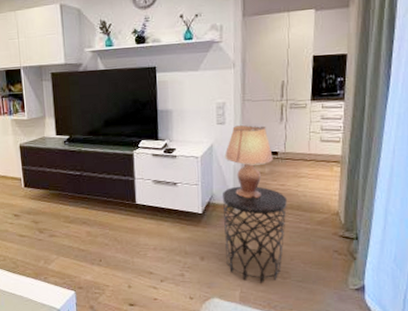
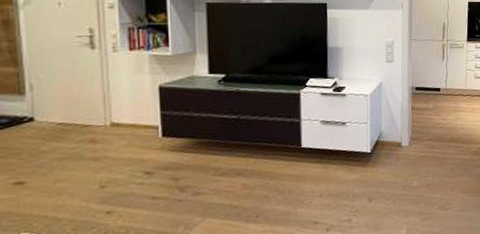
side table: present [223,186,287,283] -> none [391,122,448,218]
lamp: present [224,124,273,199] -> none [393,62,436,134]

